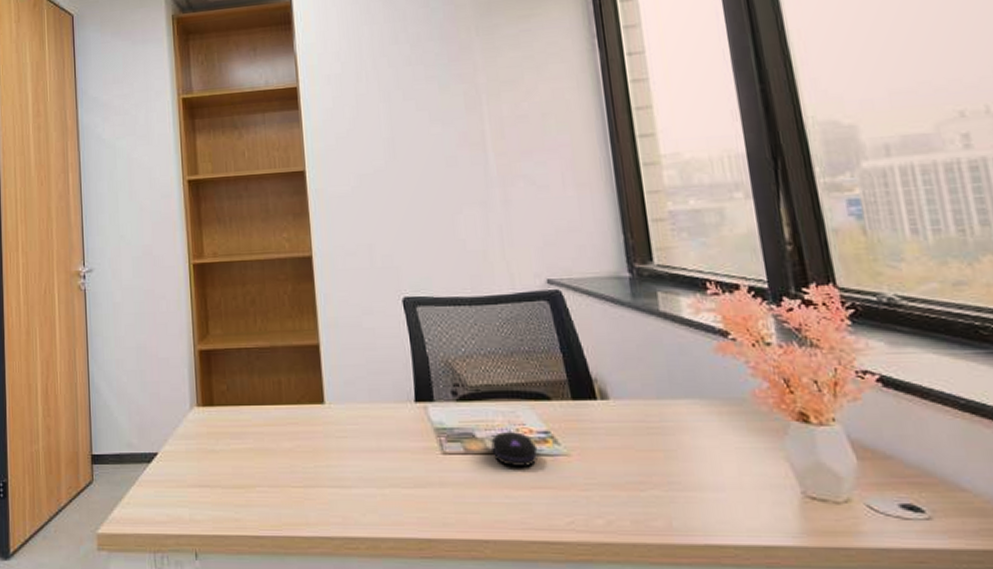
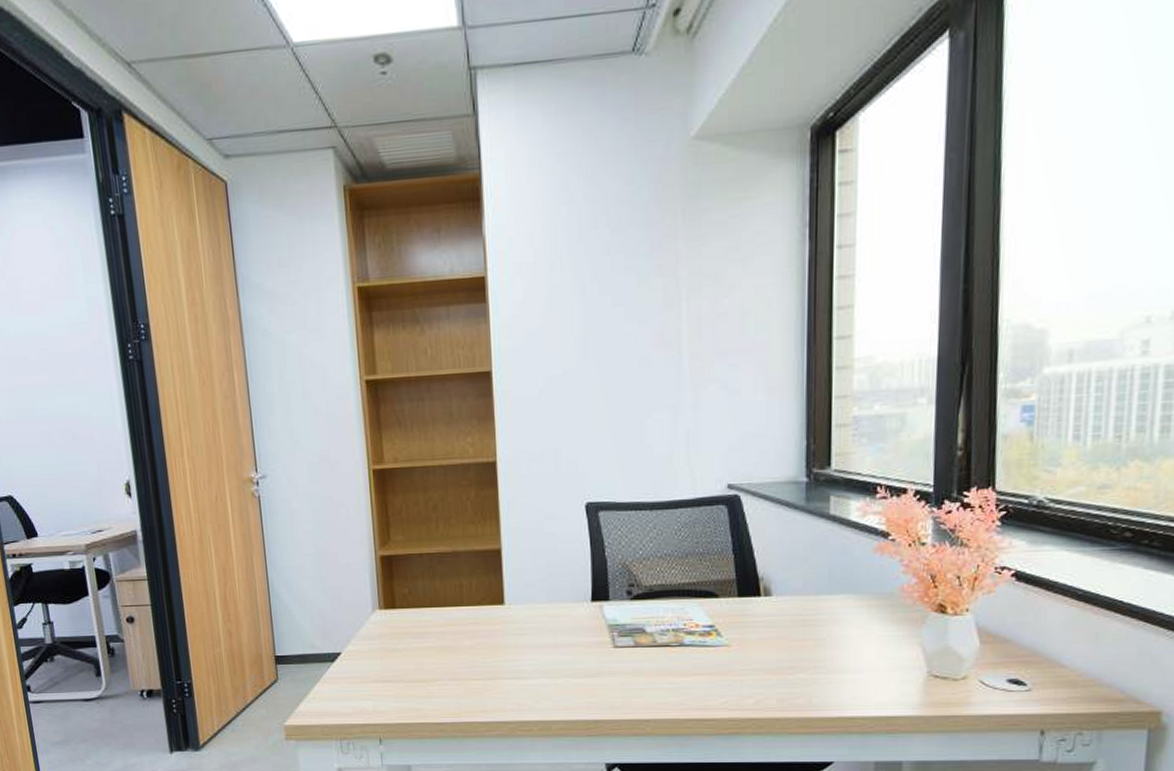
computer mouse: present [491,431,539,468] -> none [660,625,702,658]

